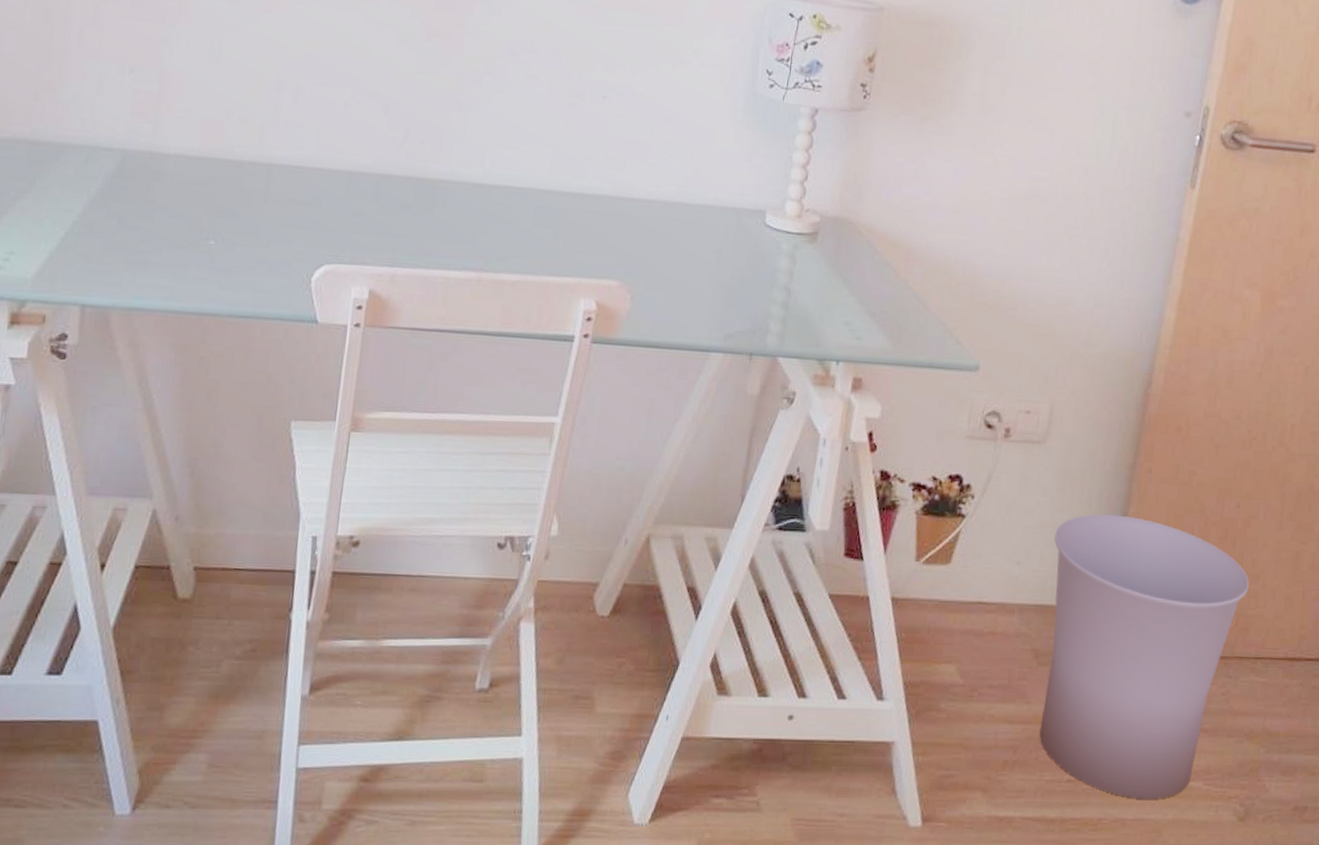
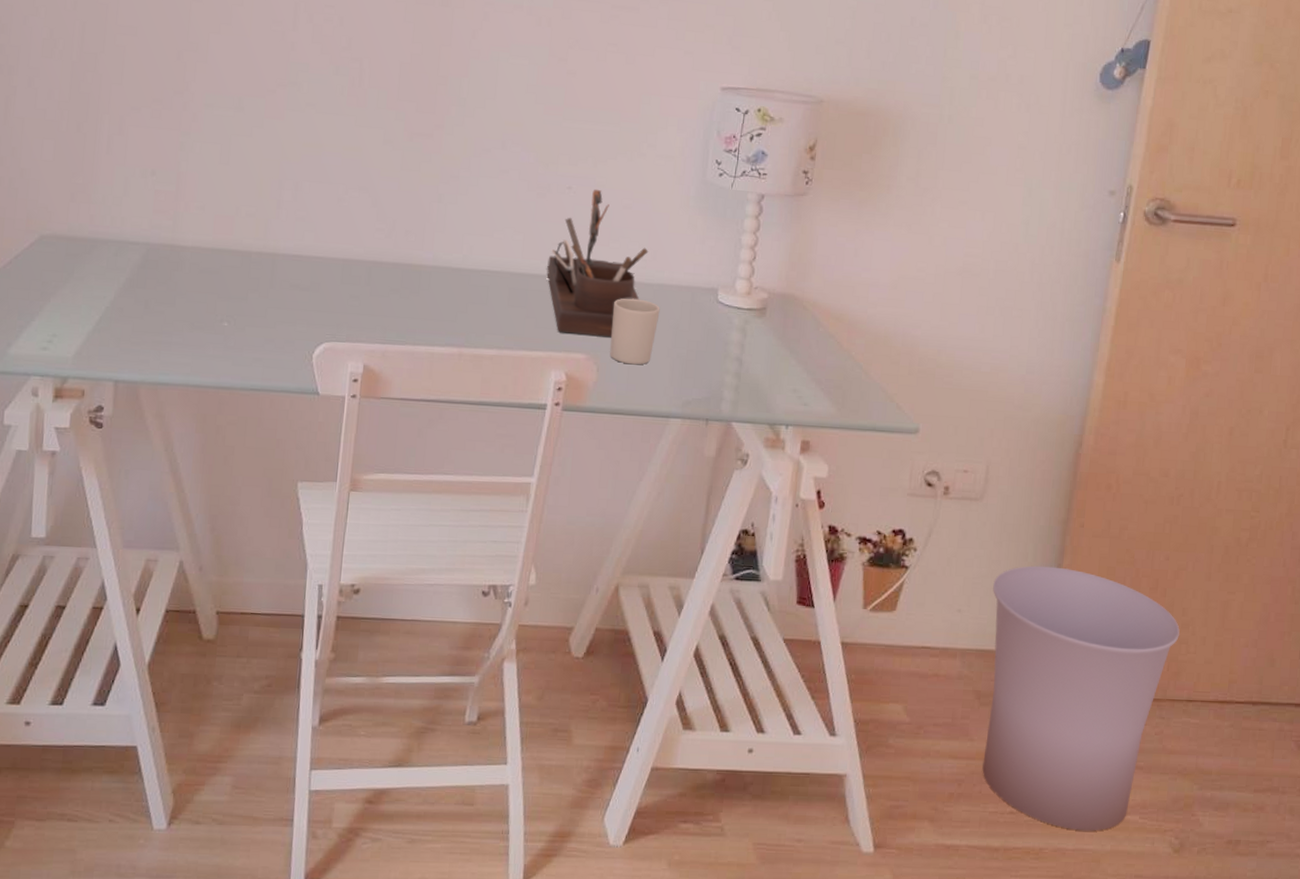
desk organizer: none [577,98,691,262] -> present [547,189,649,337]
mug: none [645,219,702,294] -> present [610,298,660,365]

